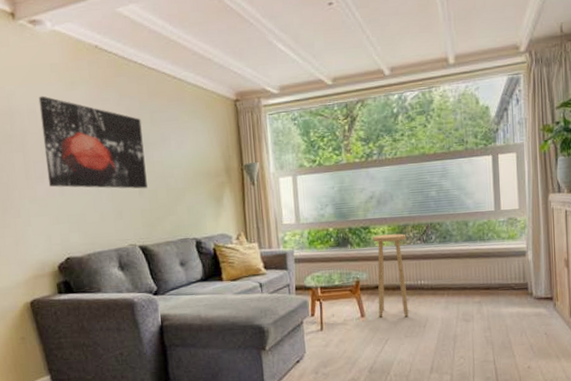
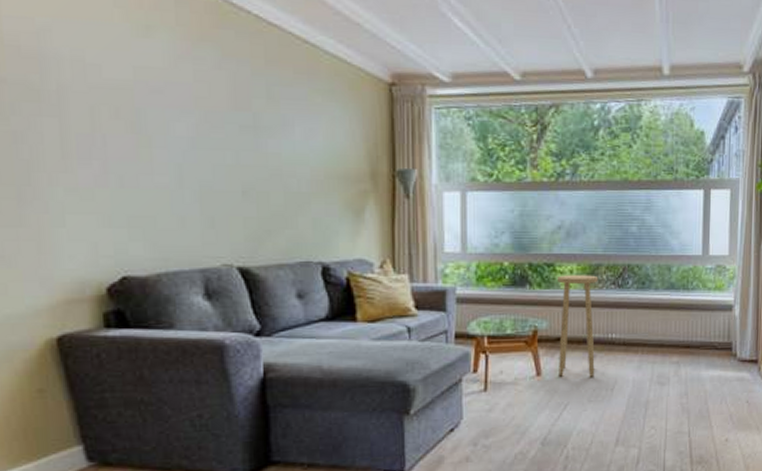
wall art: present [38,95,148,189] -> none [90,39,256,189]

